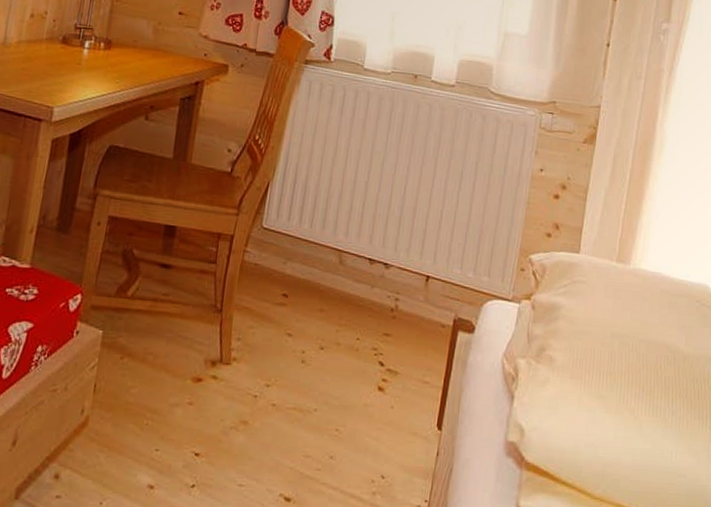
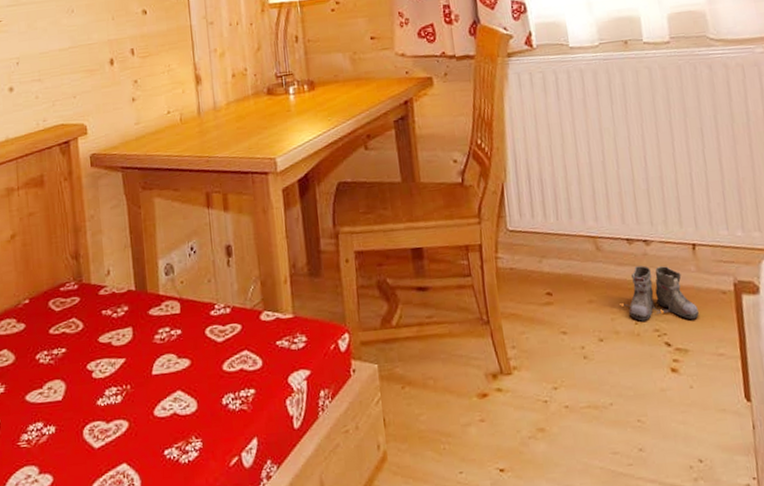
boots: none [351,286,417,346] -> present [624,265,699,321]

